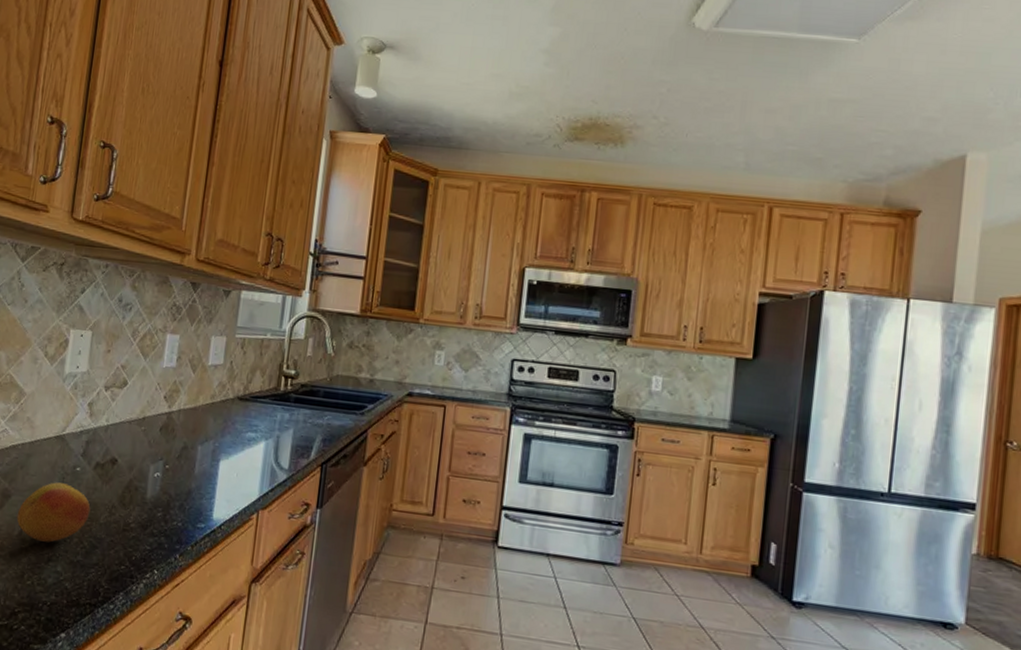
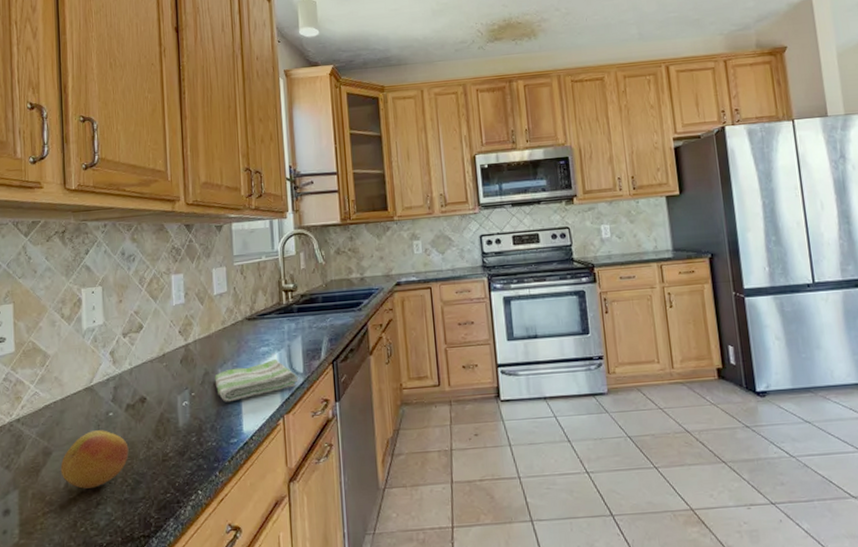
dish towel: none [192,448,282,484] -> present [214,359,299,402]

